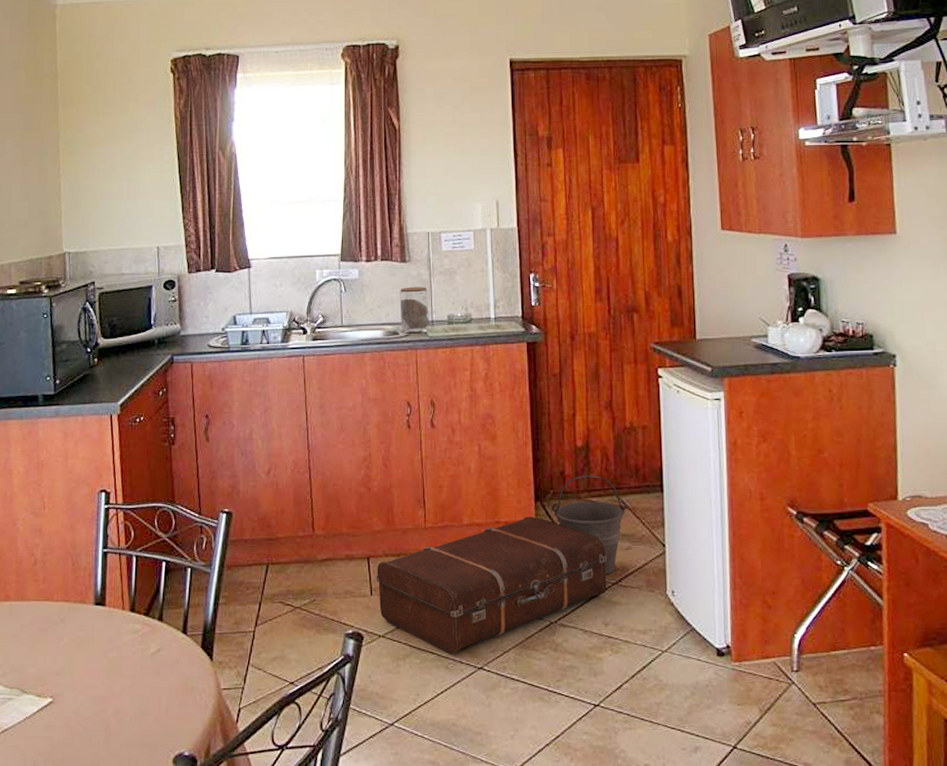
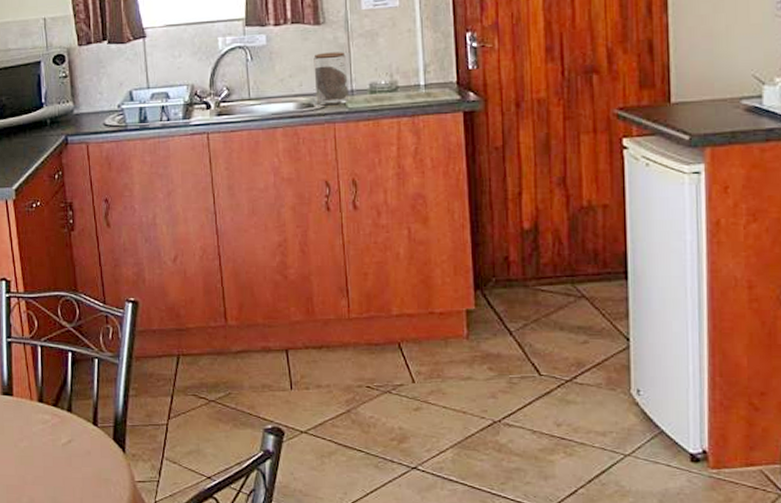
suitcase: present [376,517,607,653] -> none [295,307,560,452]
bucket: present [552,475,627,575] -> none [494,261,584,371]

